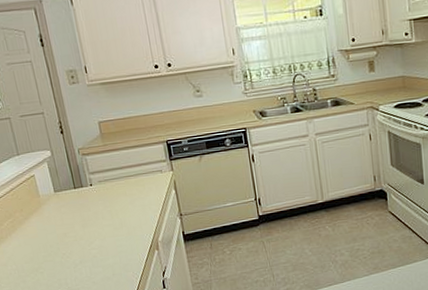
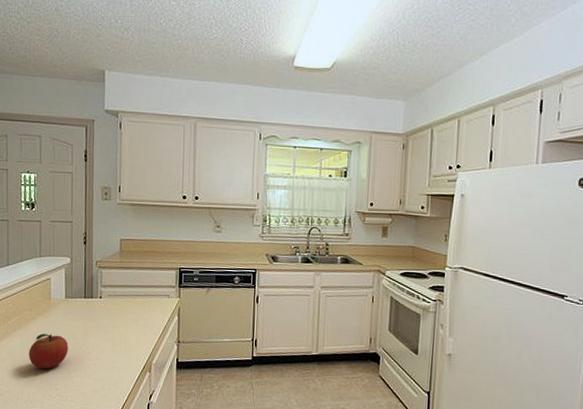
fruit: none [29,230,70,267] -> present [29,333,68,369]

